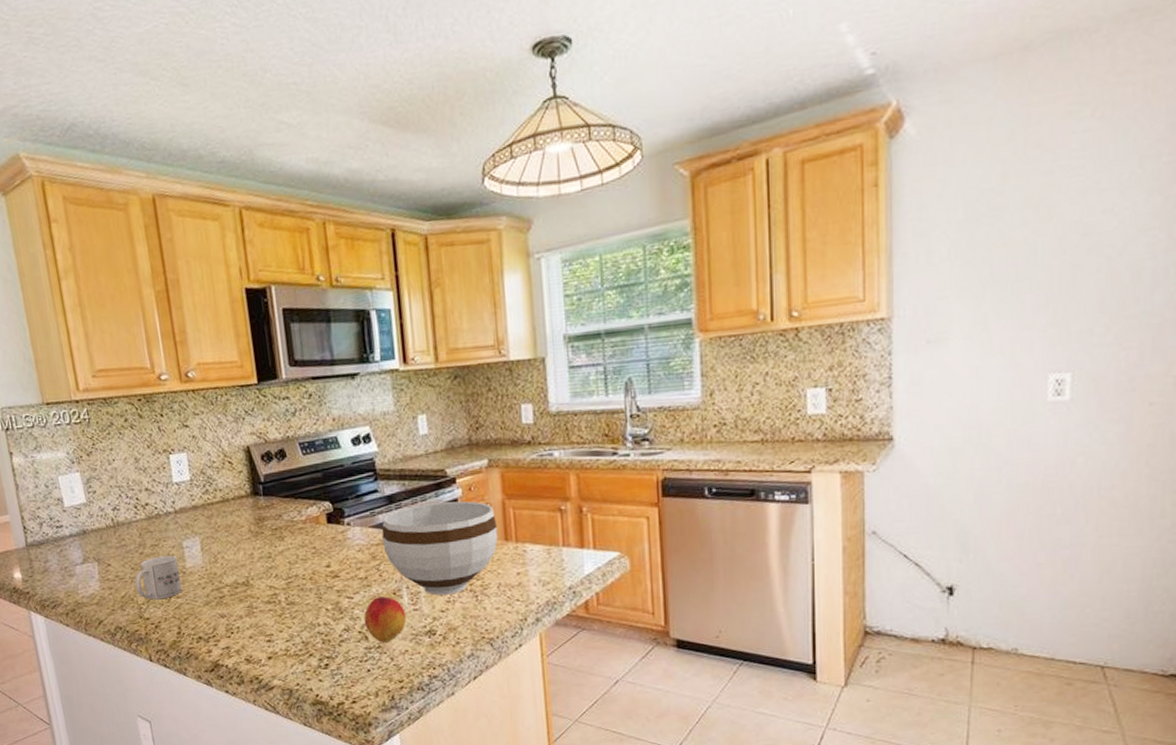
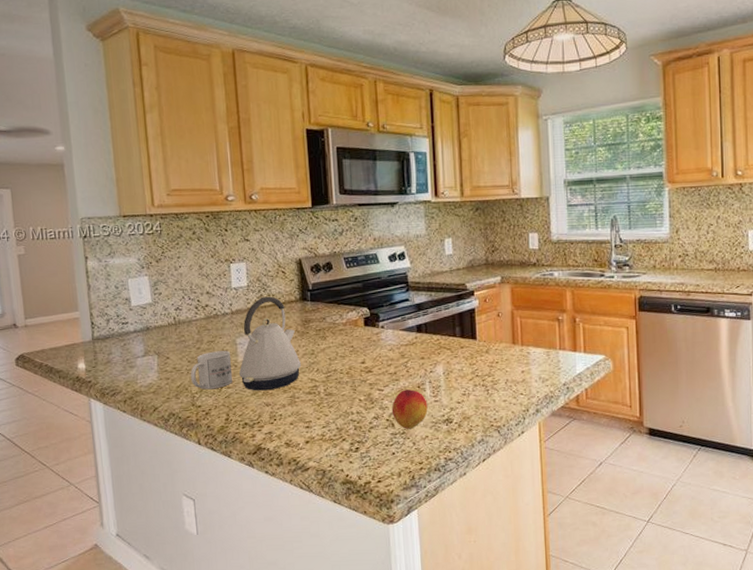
kettle: none [188,491,258,601] -> present [239,296,302,391]
bowl: present [381,501,498,595] -> none [410,310,507,389]

